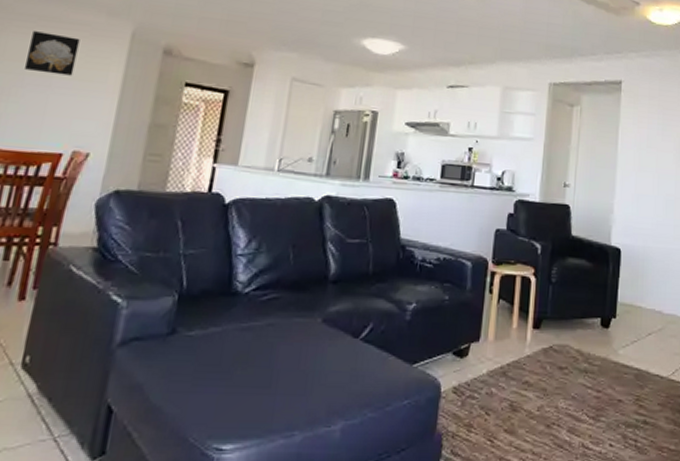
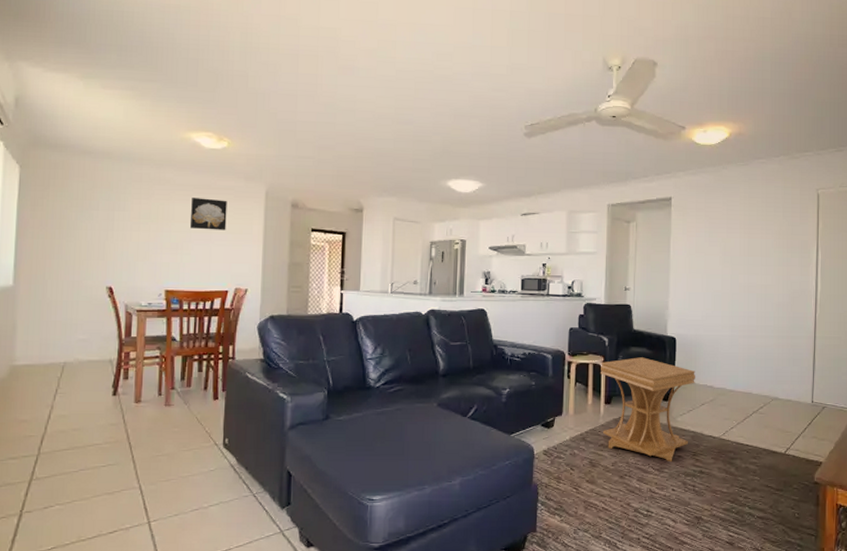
side table: none [529,270,642,407] -> present [601,357,695,461]

